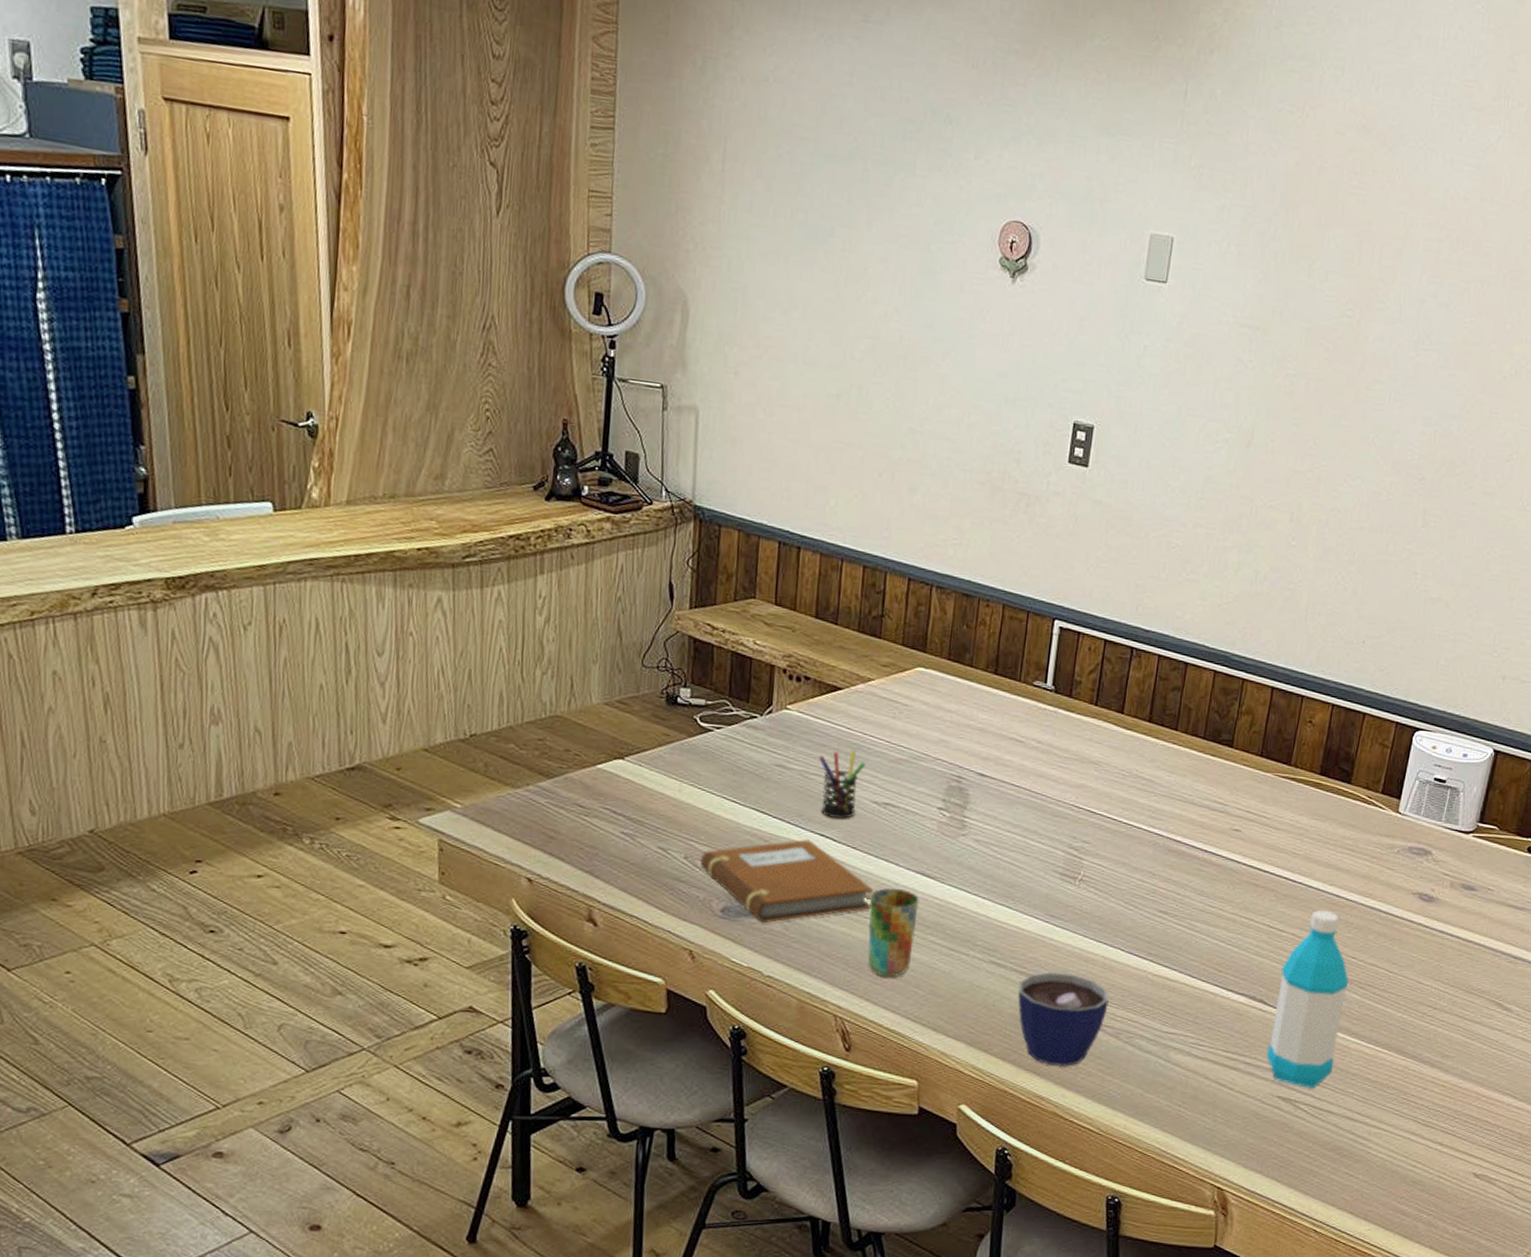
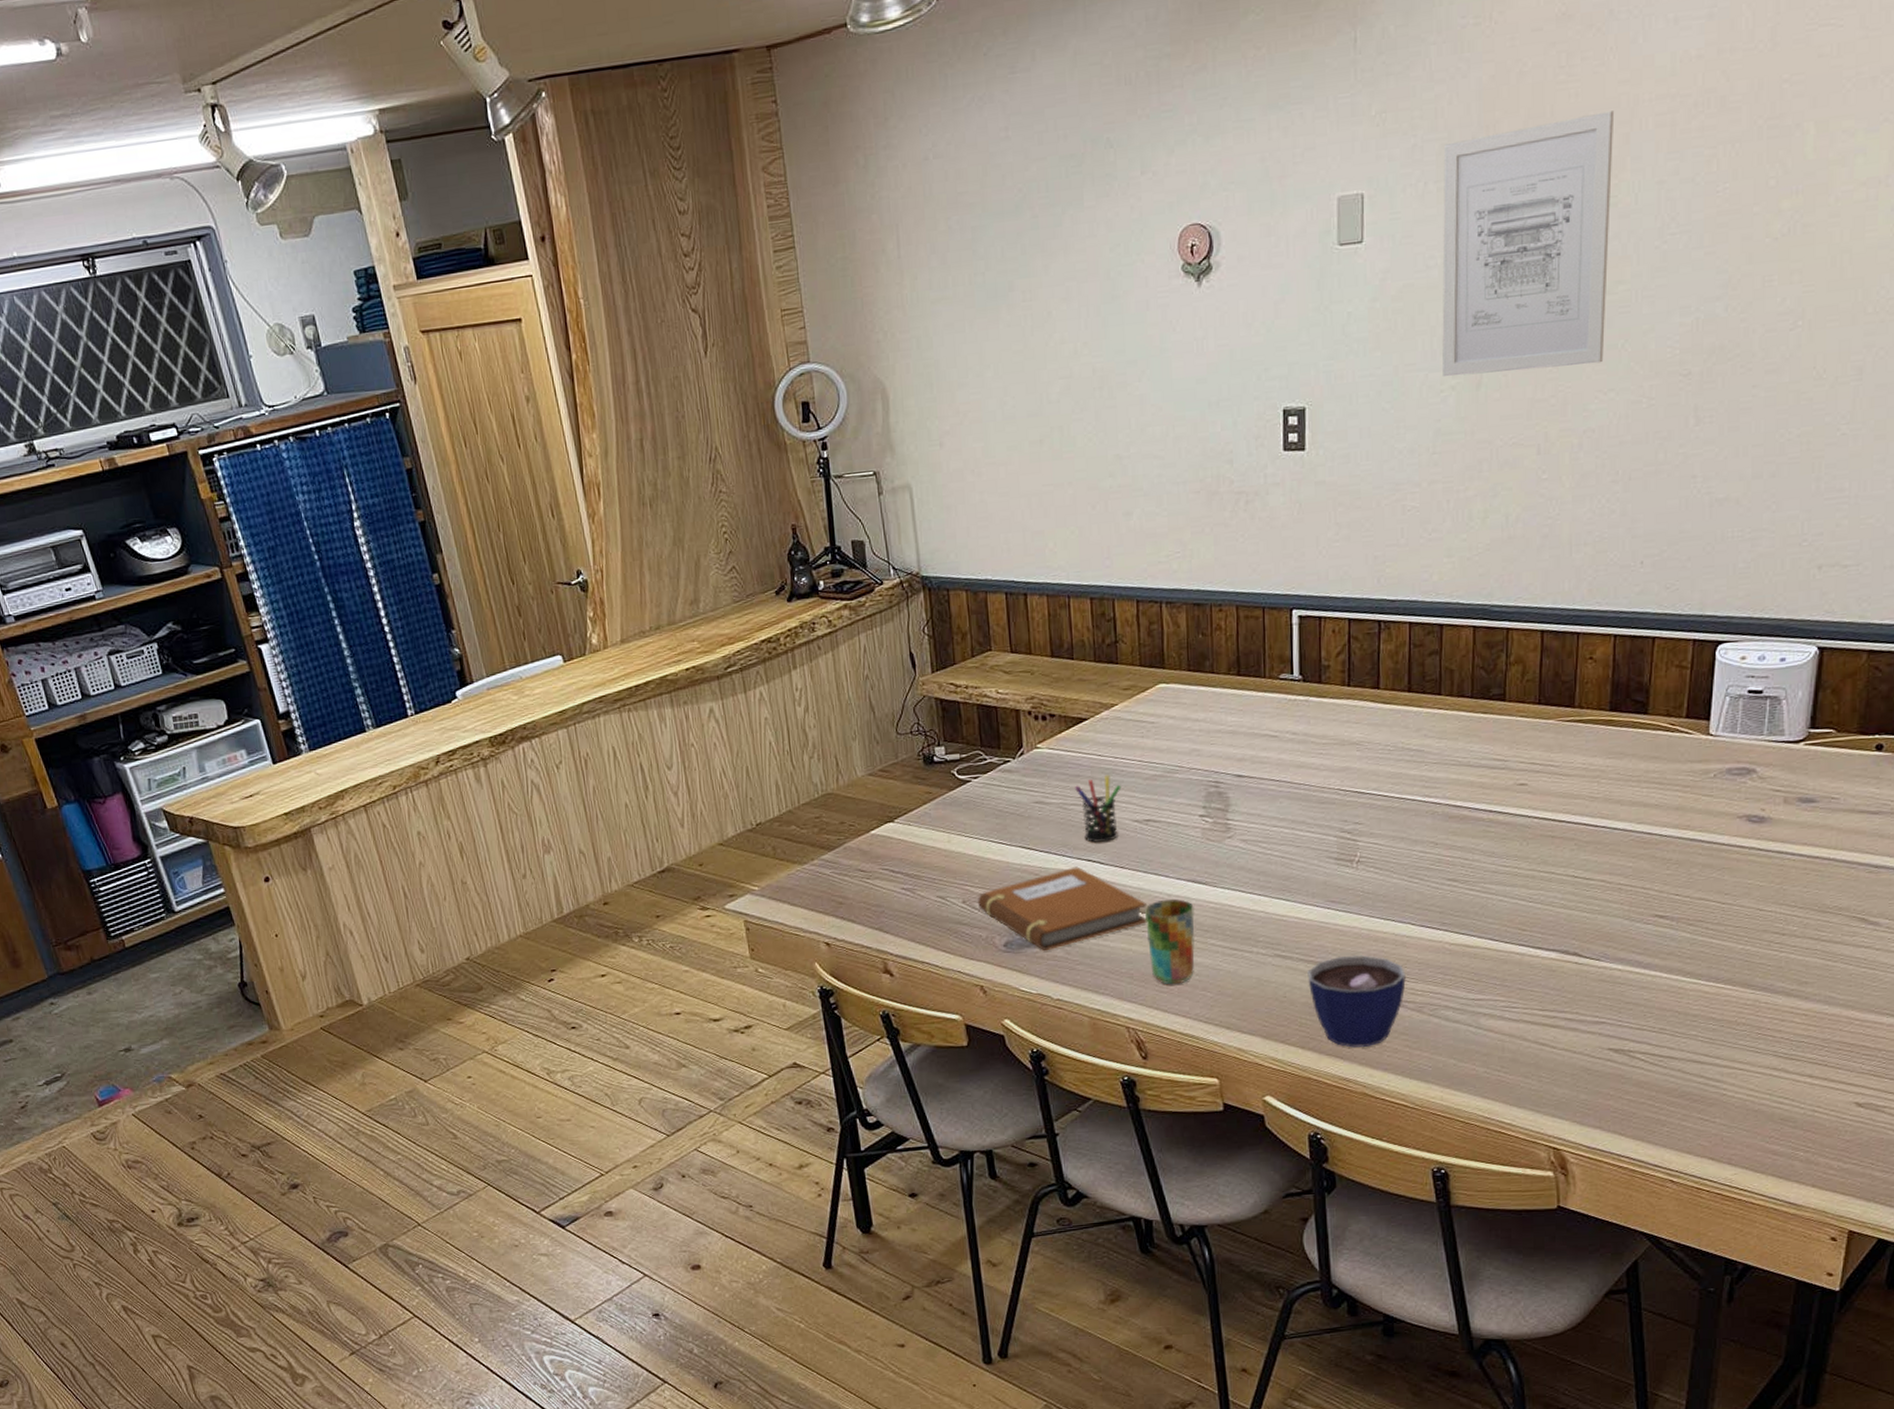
wall art: none [1219,213,1393,451] -> present [1442,111,1615,377]
water bottle: present [1266,910,1349,1089] -> none [1588,851,1675,1037]

